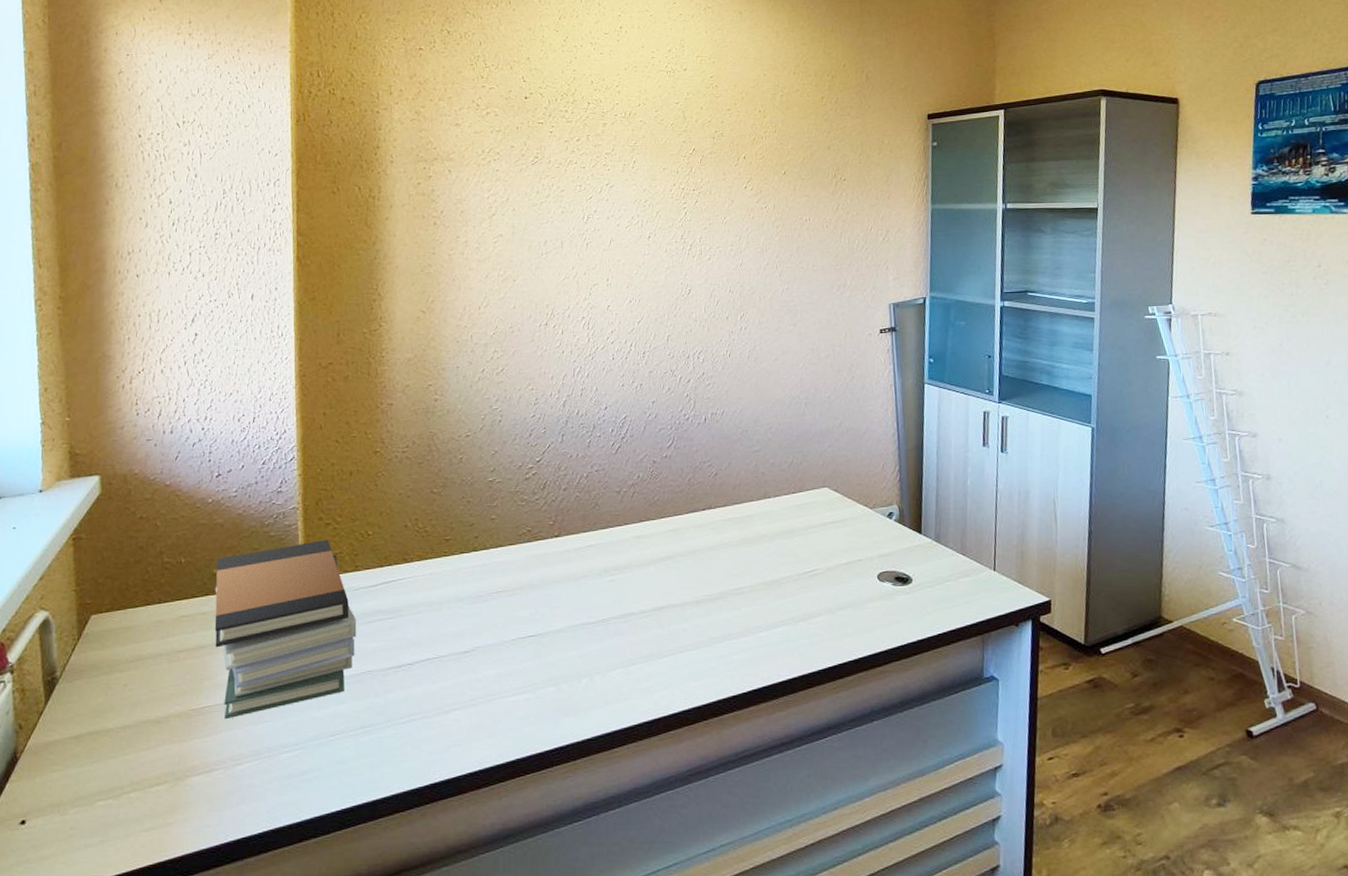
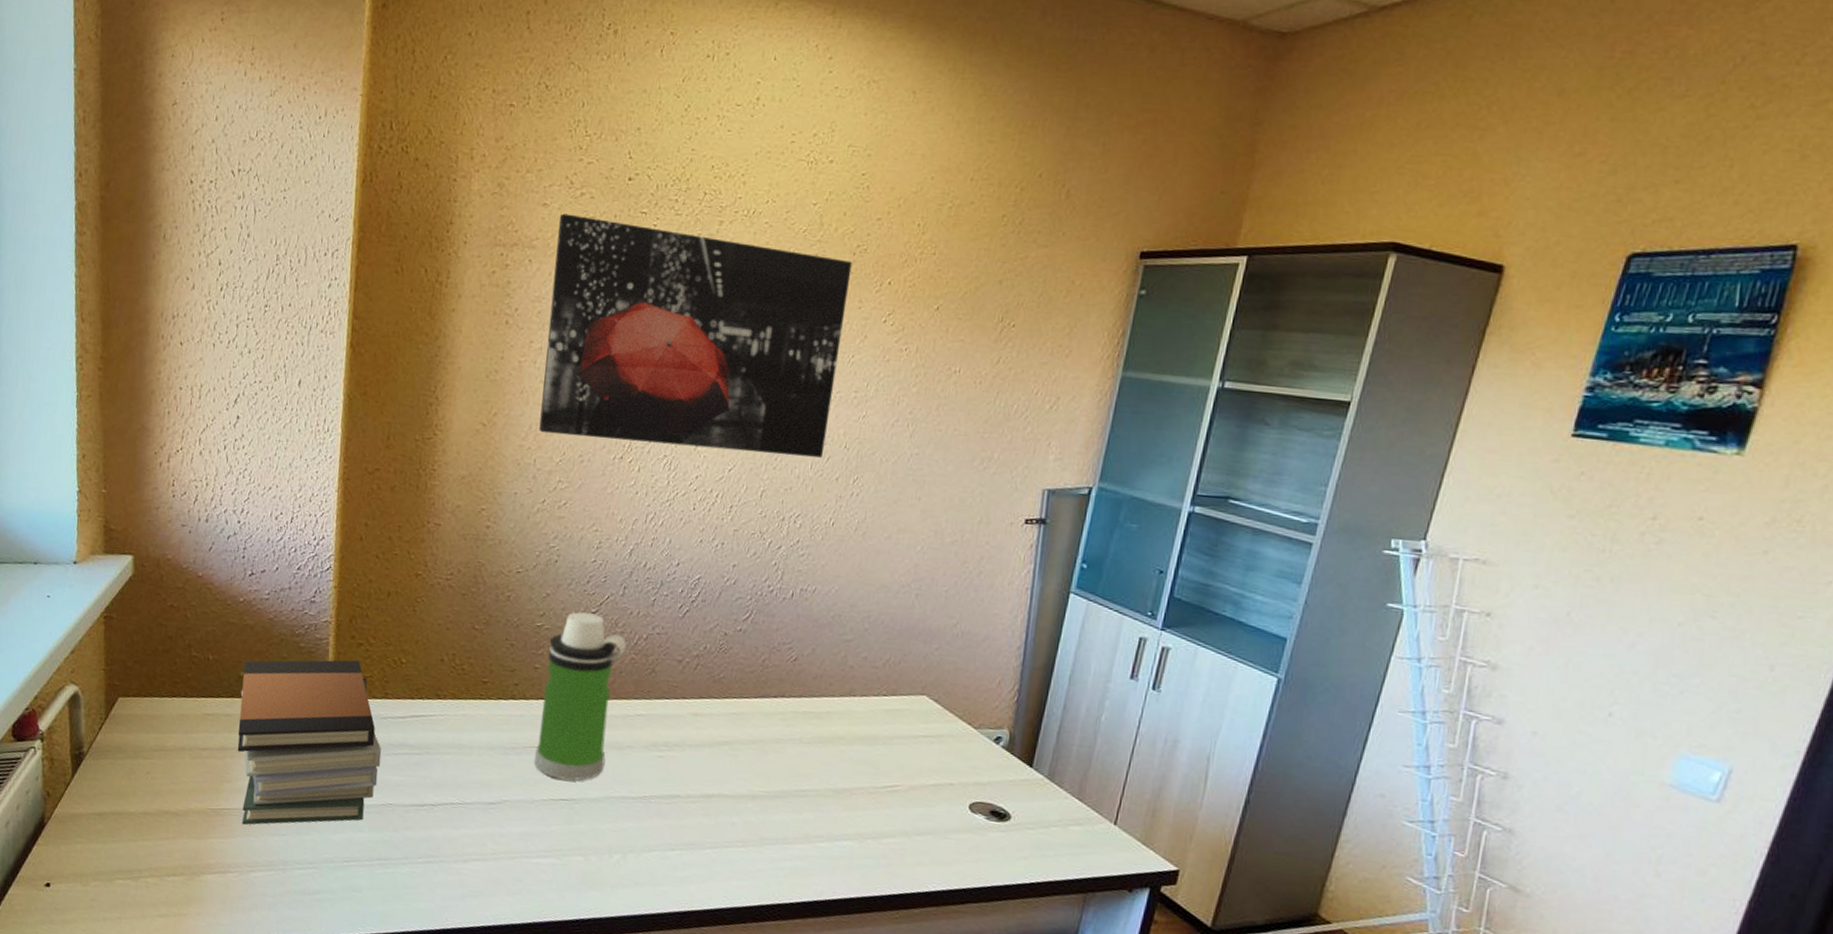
wall art: none [470,130,714,312] -> present [539,213,852,458]
water bottle: none [499,462,570,618] -> present [534,612,626,781]

